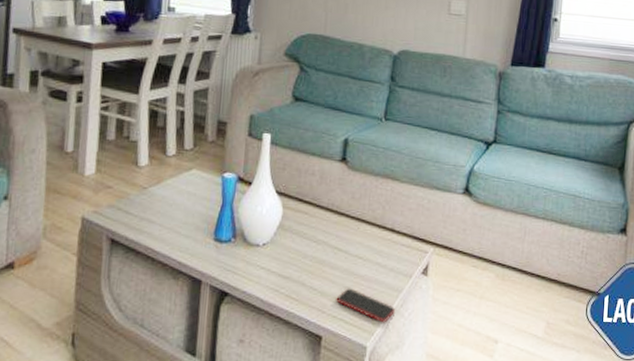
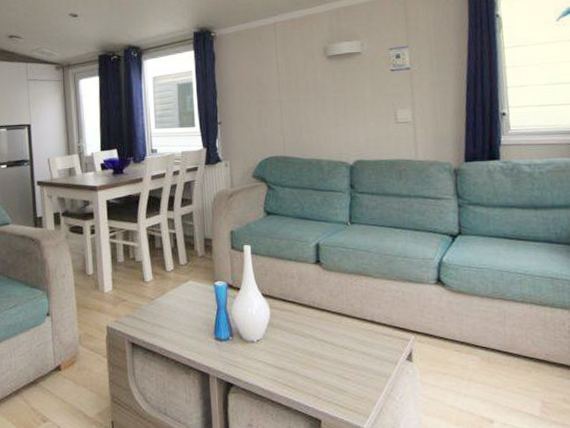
smartphone: present [336,288,396,323] -> none [329,375,387,407]

